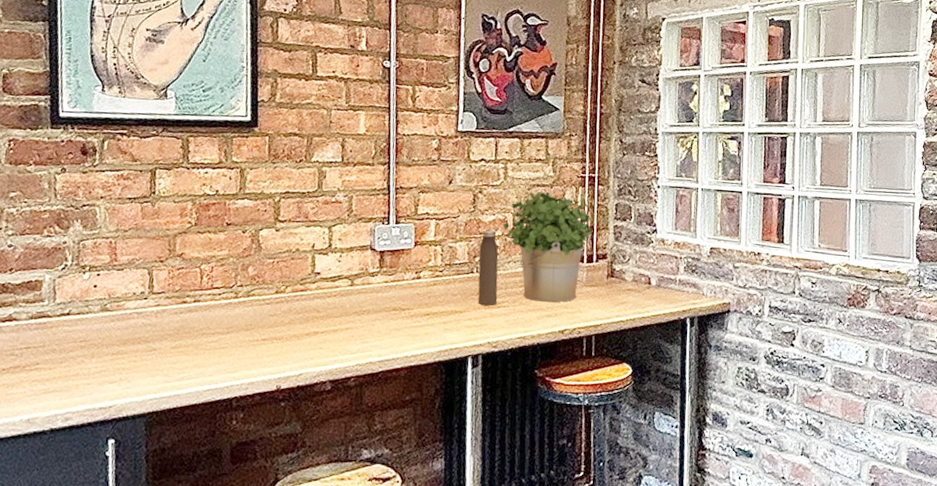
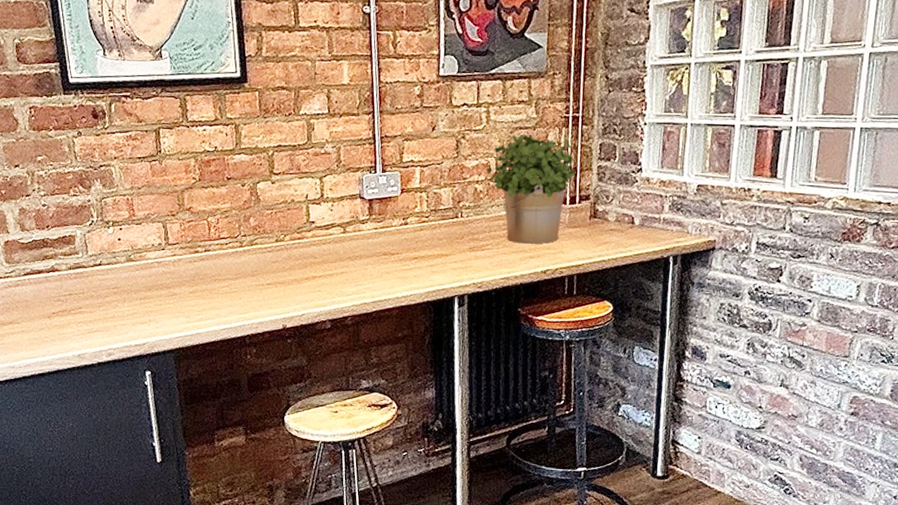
water bottle: present [477,230,499,305] -> none [462,175,482,248]

